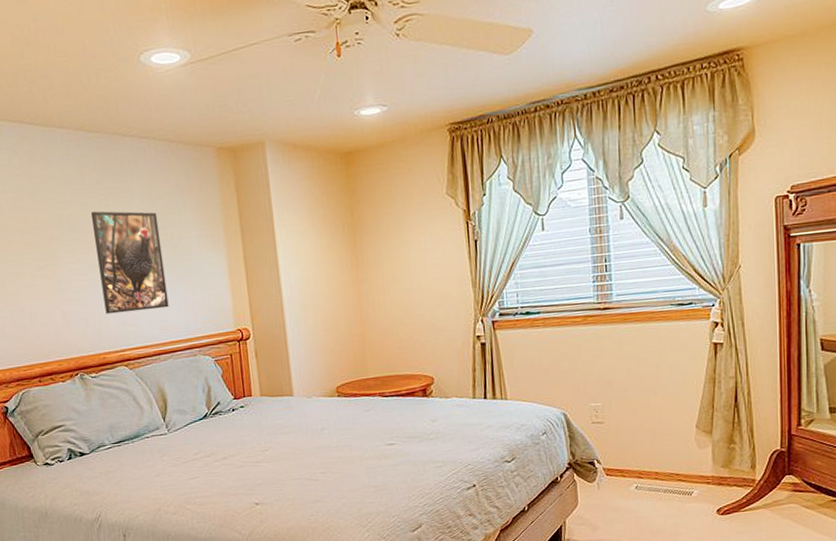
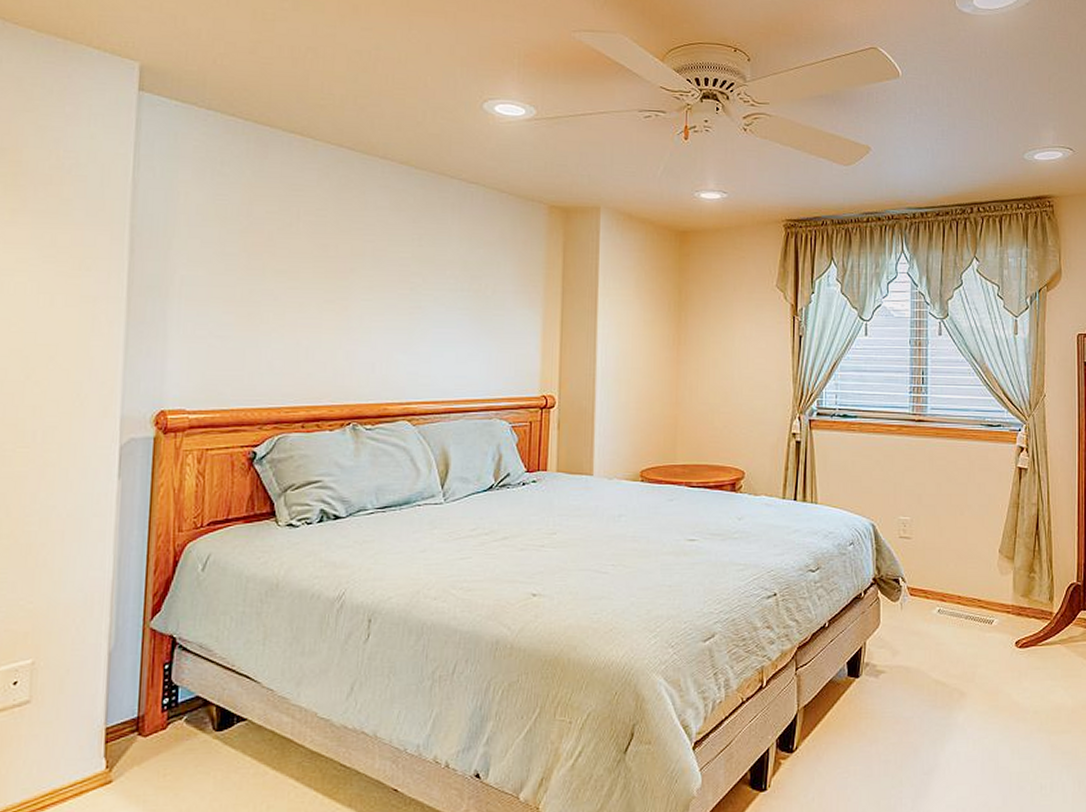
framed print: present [90,211,169,315] -> none [396,249,474,363]

